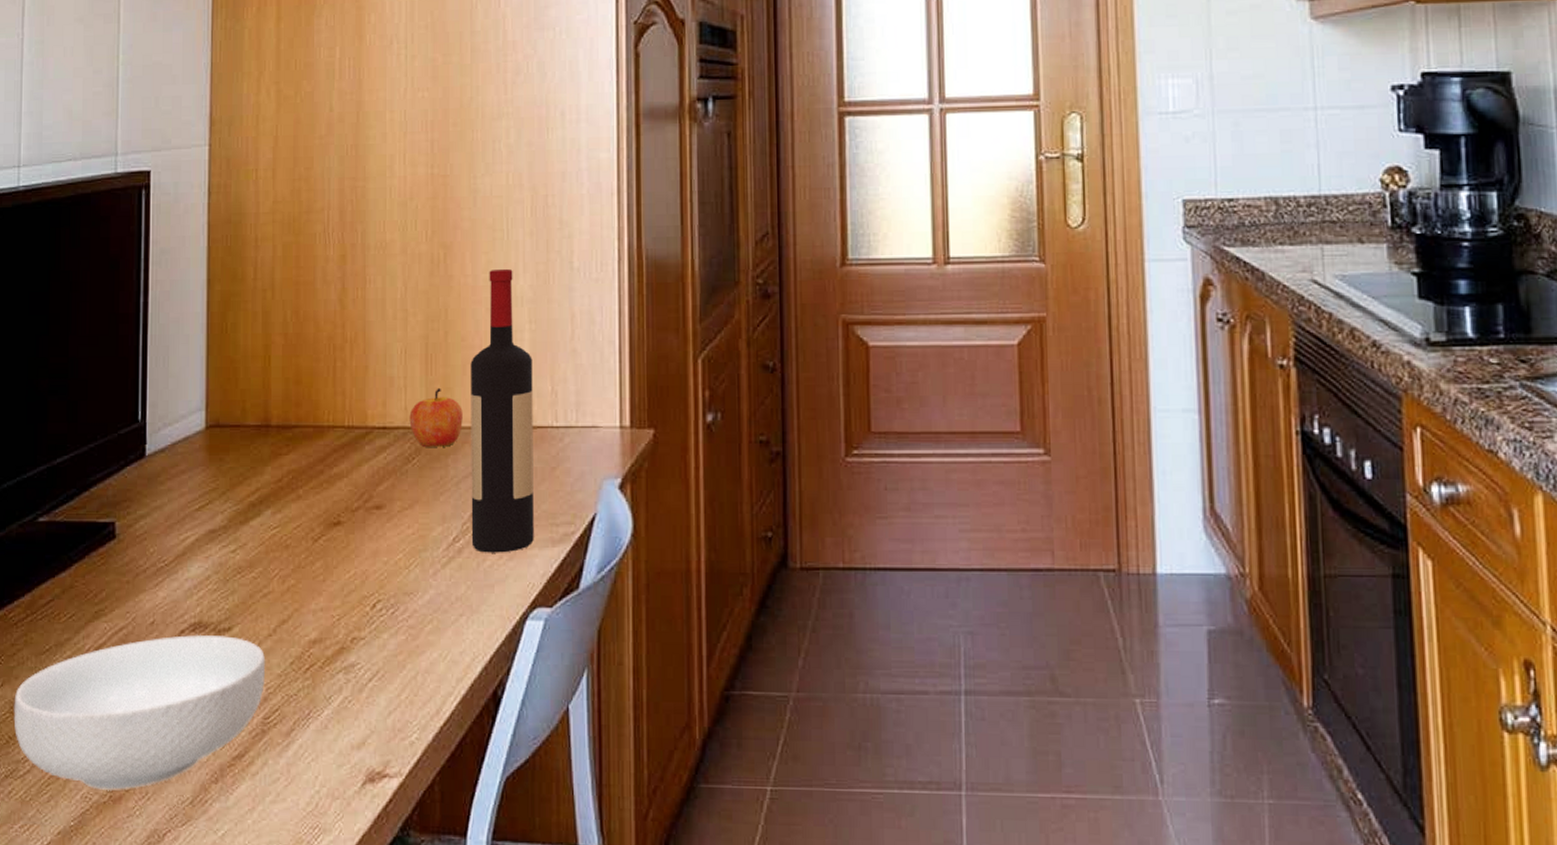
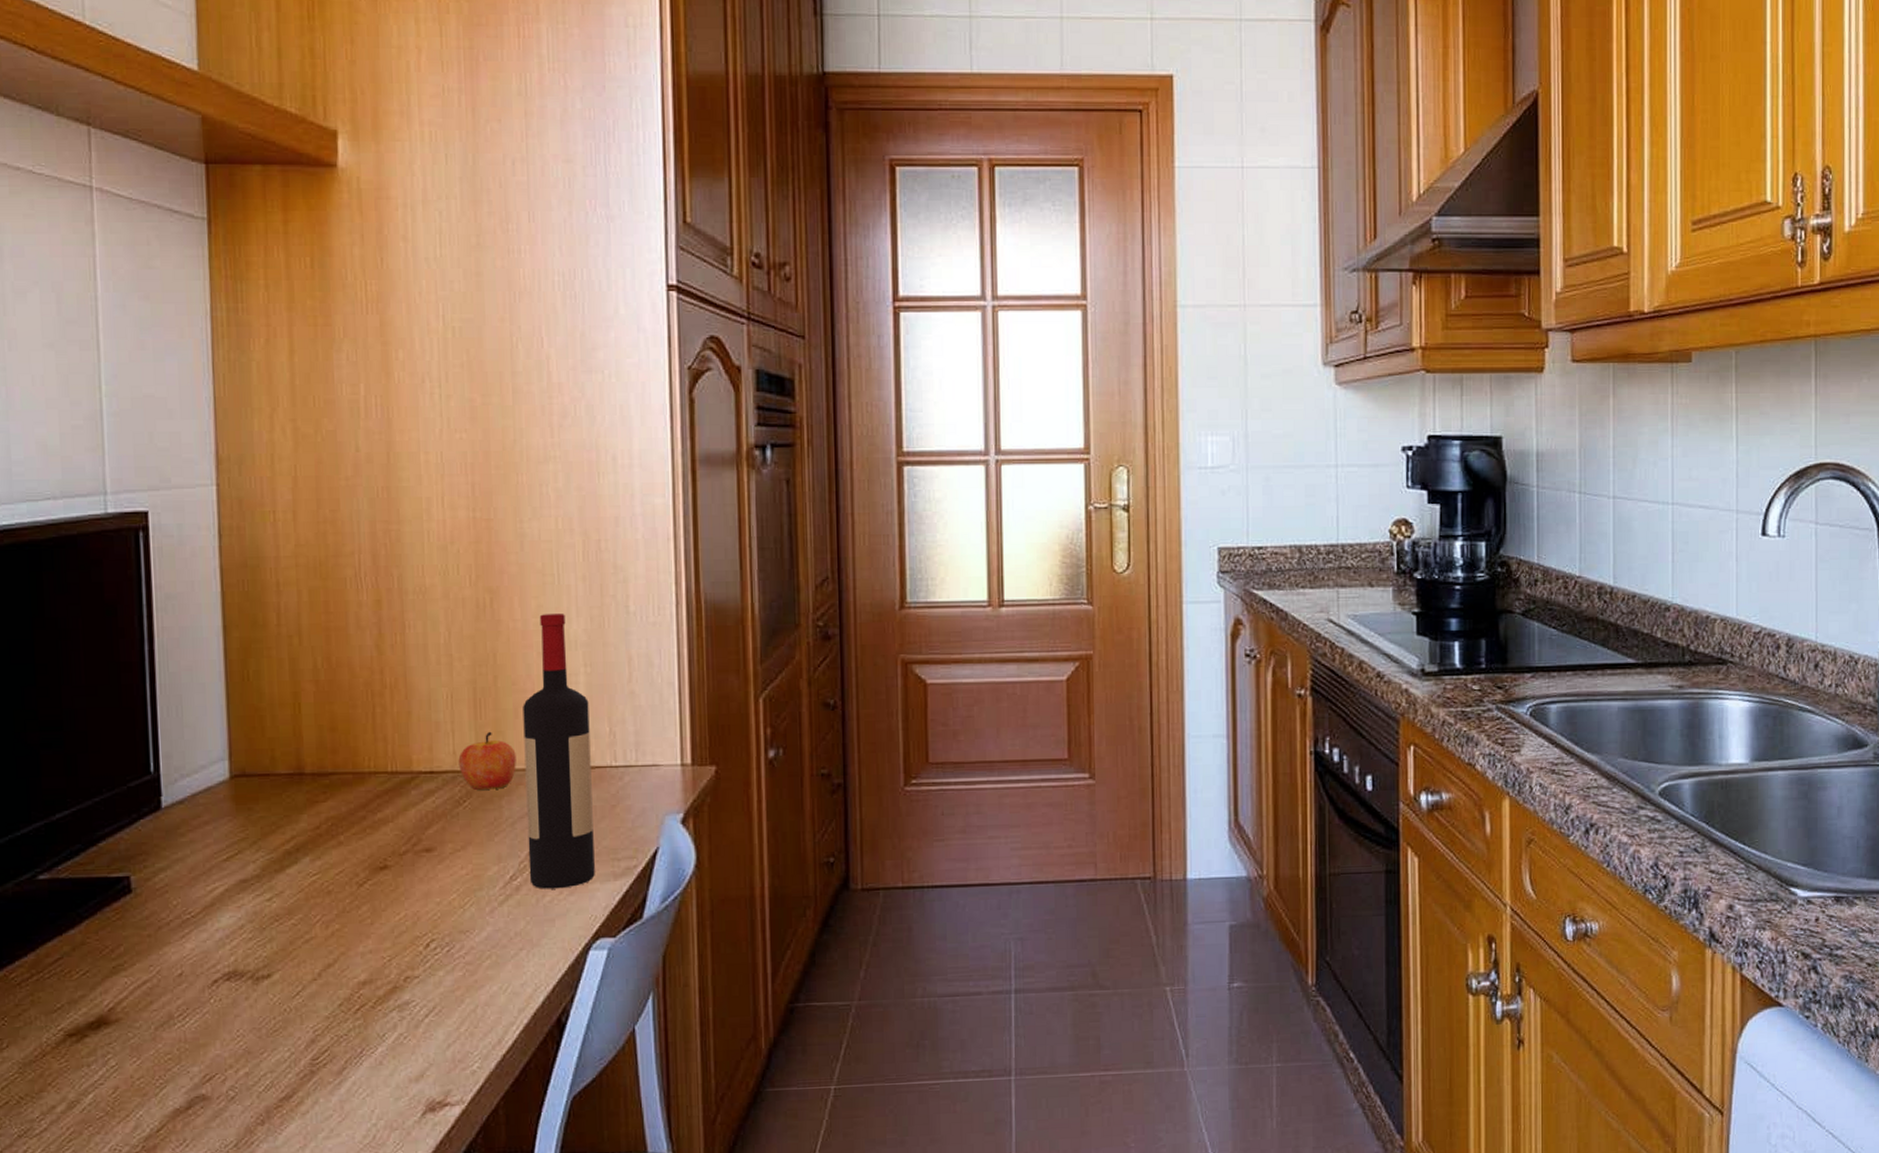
cereal bowl: present [13,634,266,791] -> none [23,983,312,1142]

